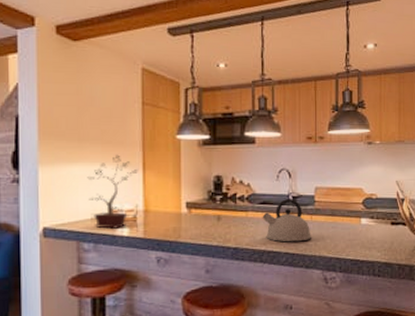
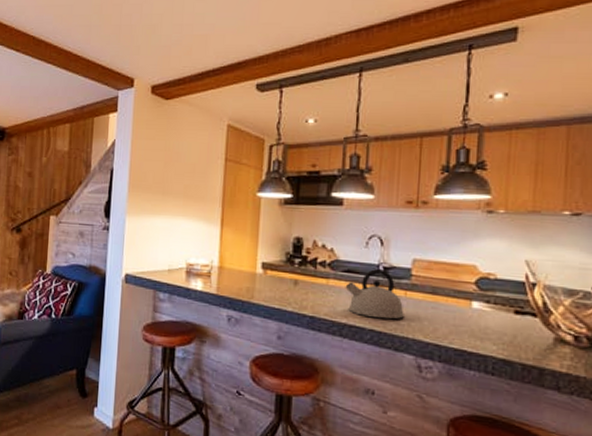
potted plant: present [87,154,138,229] -> none [168,209,216,282]

